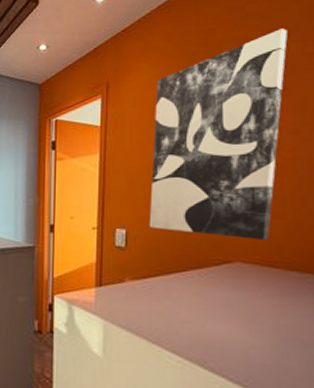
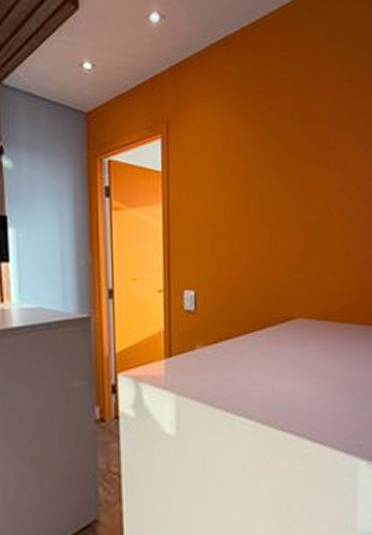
wall art: present [149,28,288,240] -> none [217,87,333,295]

